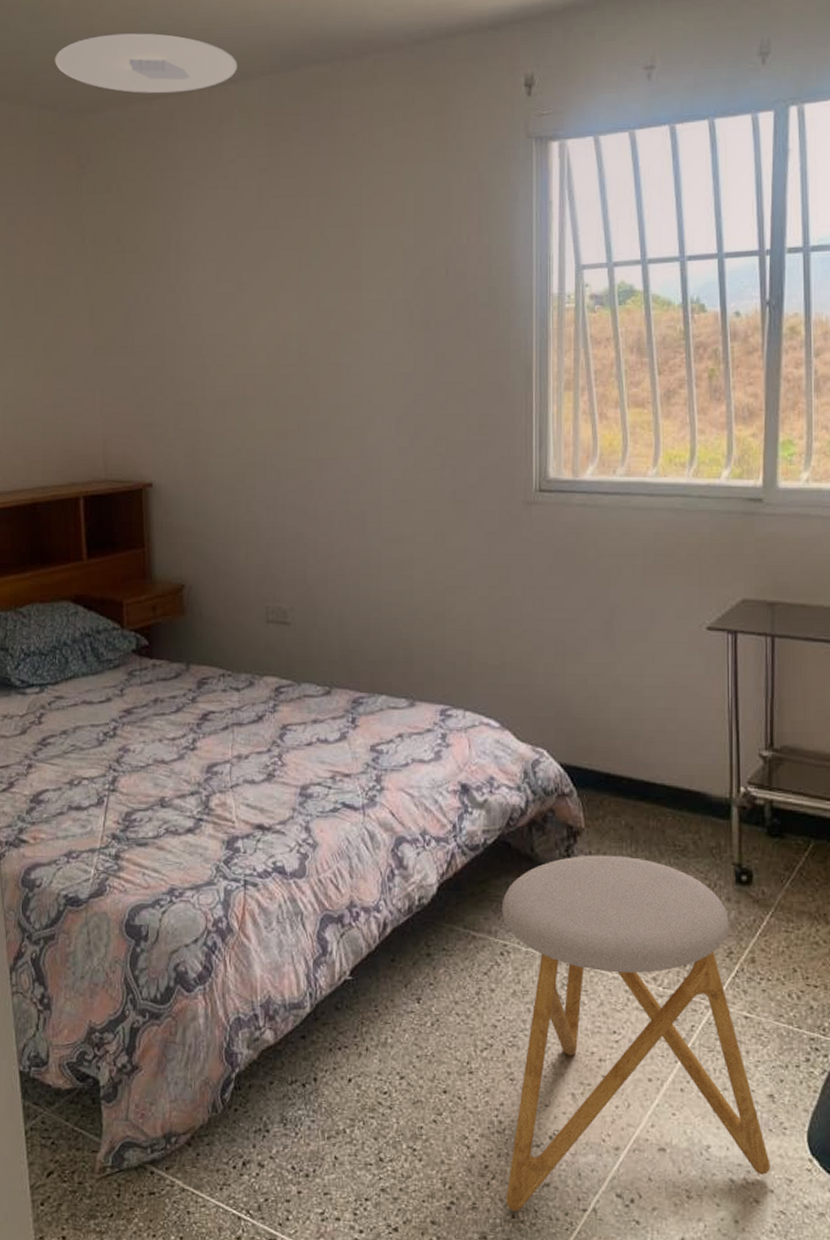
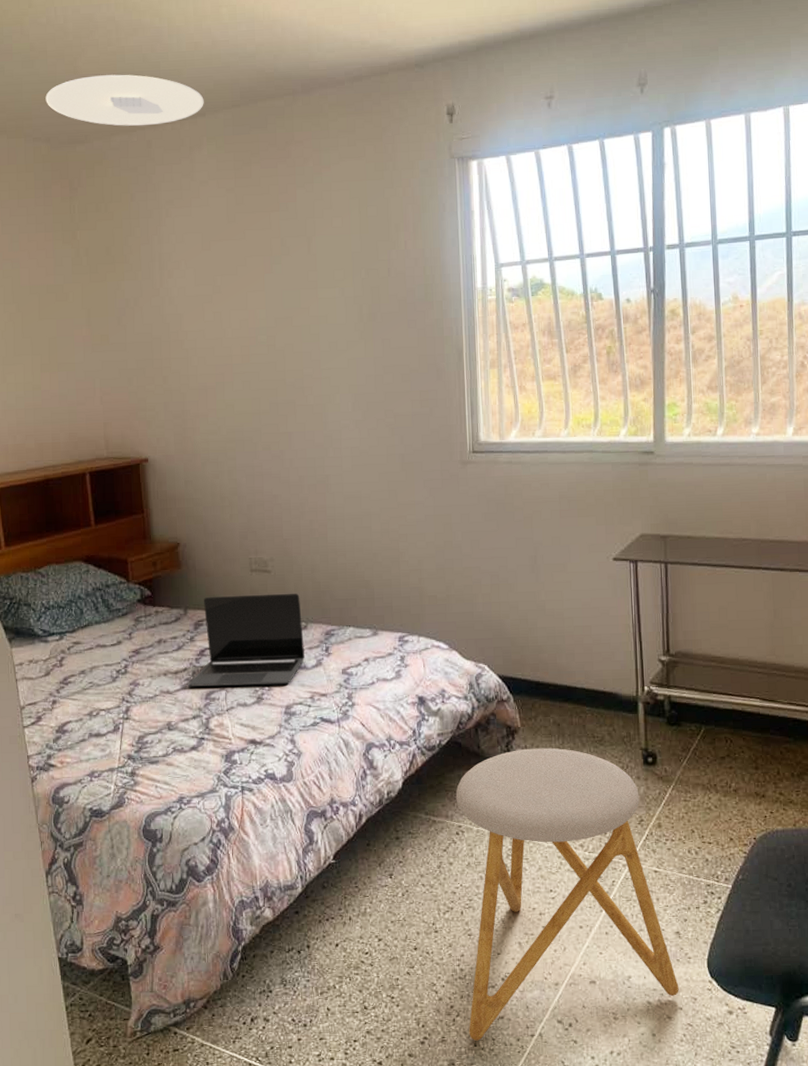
laptop: none [186,650,326,760] -> present [187,593,305,687]

